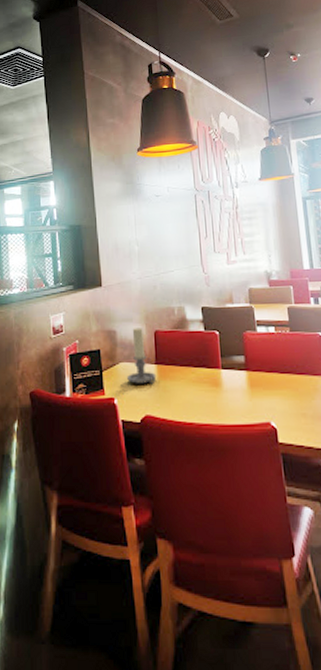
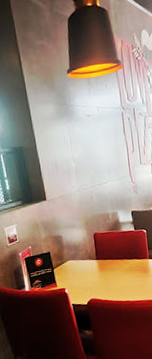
candle holder: present [127,328,157,385] -> none [74,232,98,276]

